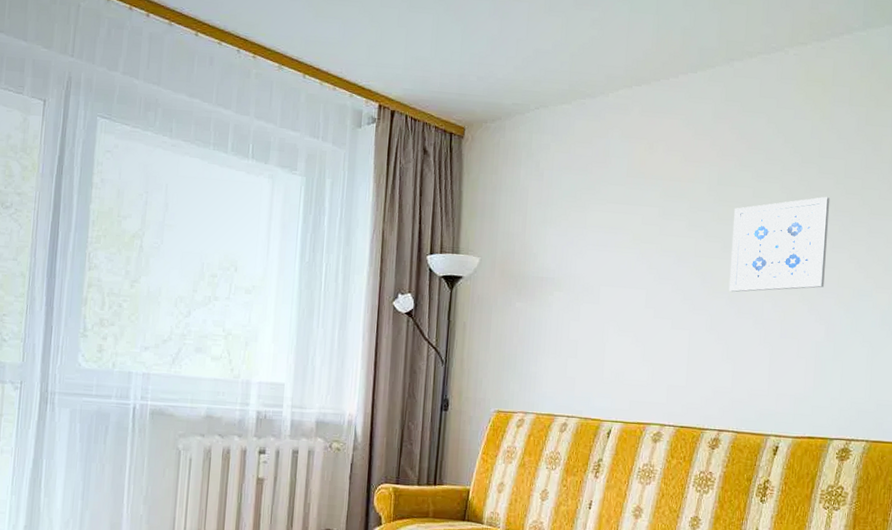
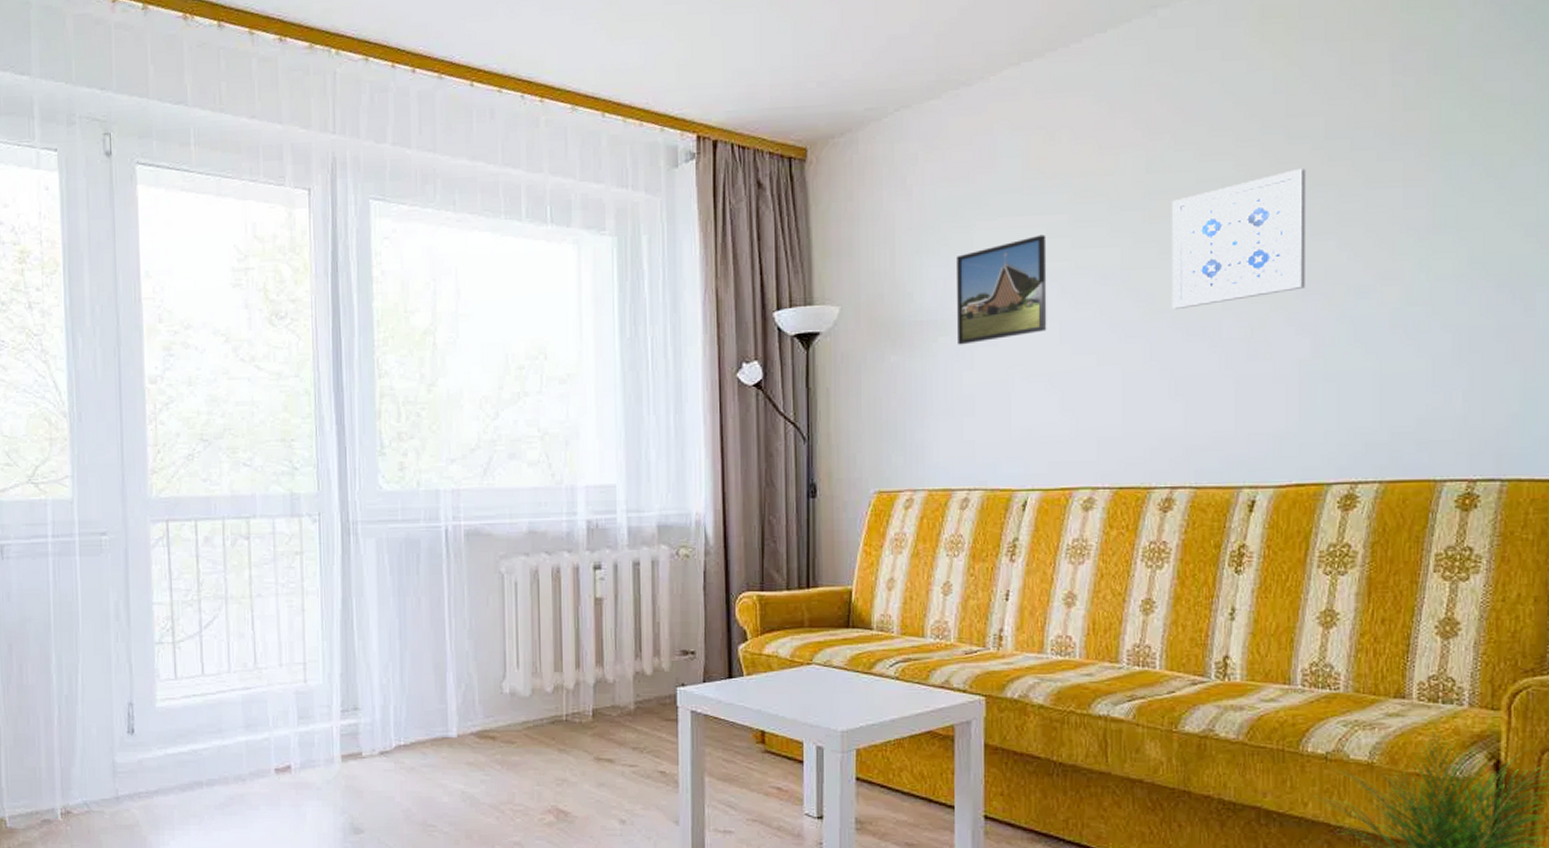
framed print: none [568,221,642,300] -> present [957,234,1047,345]

